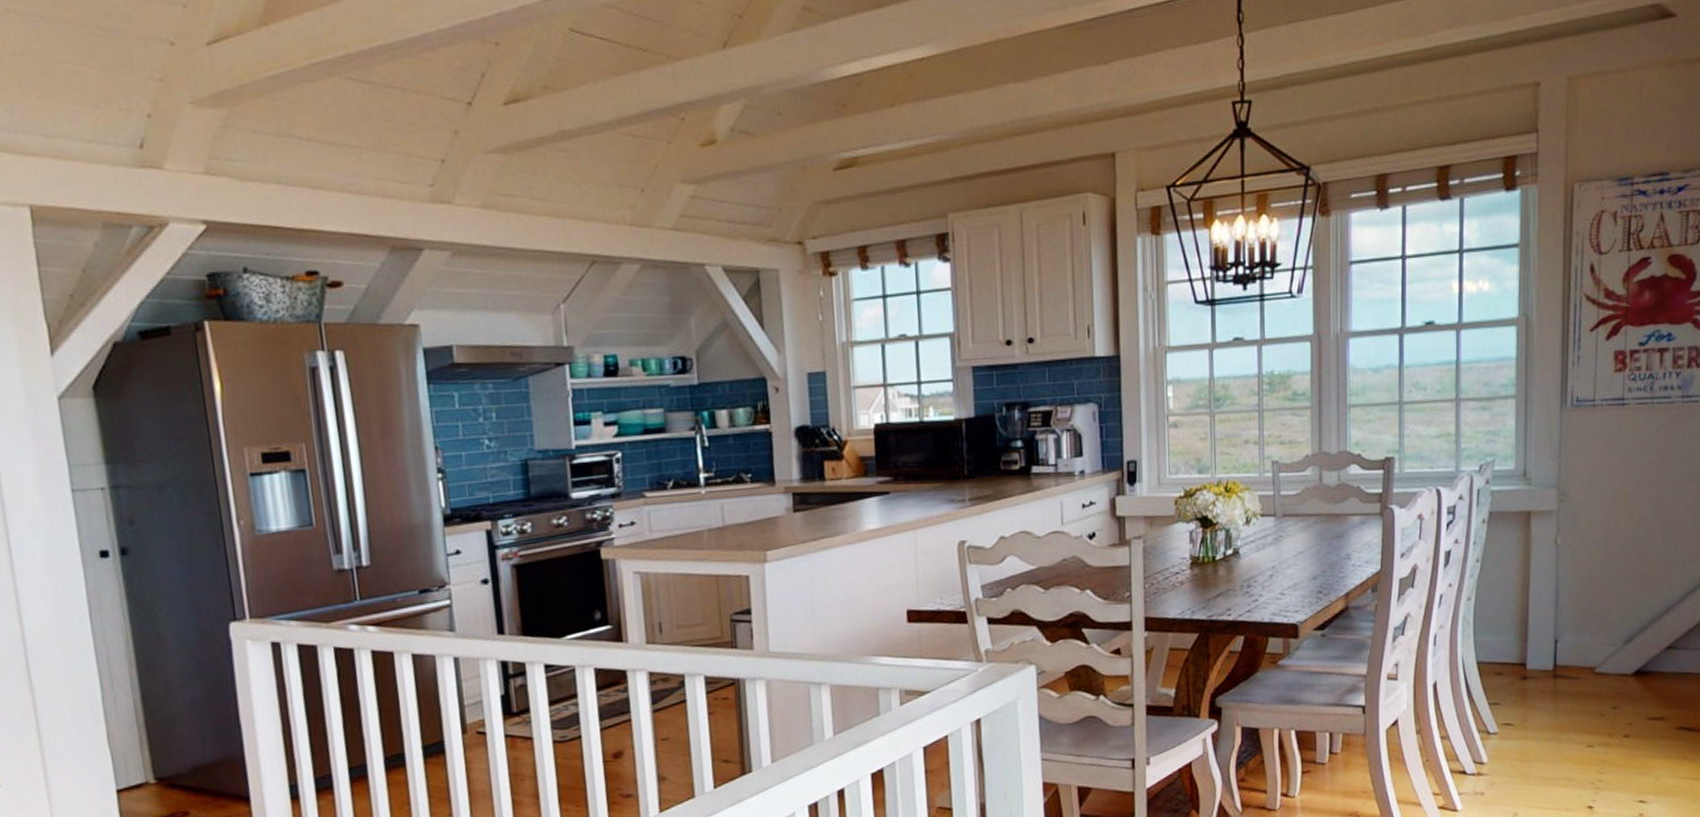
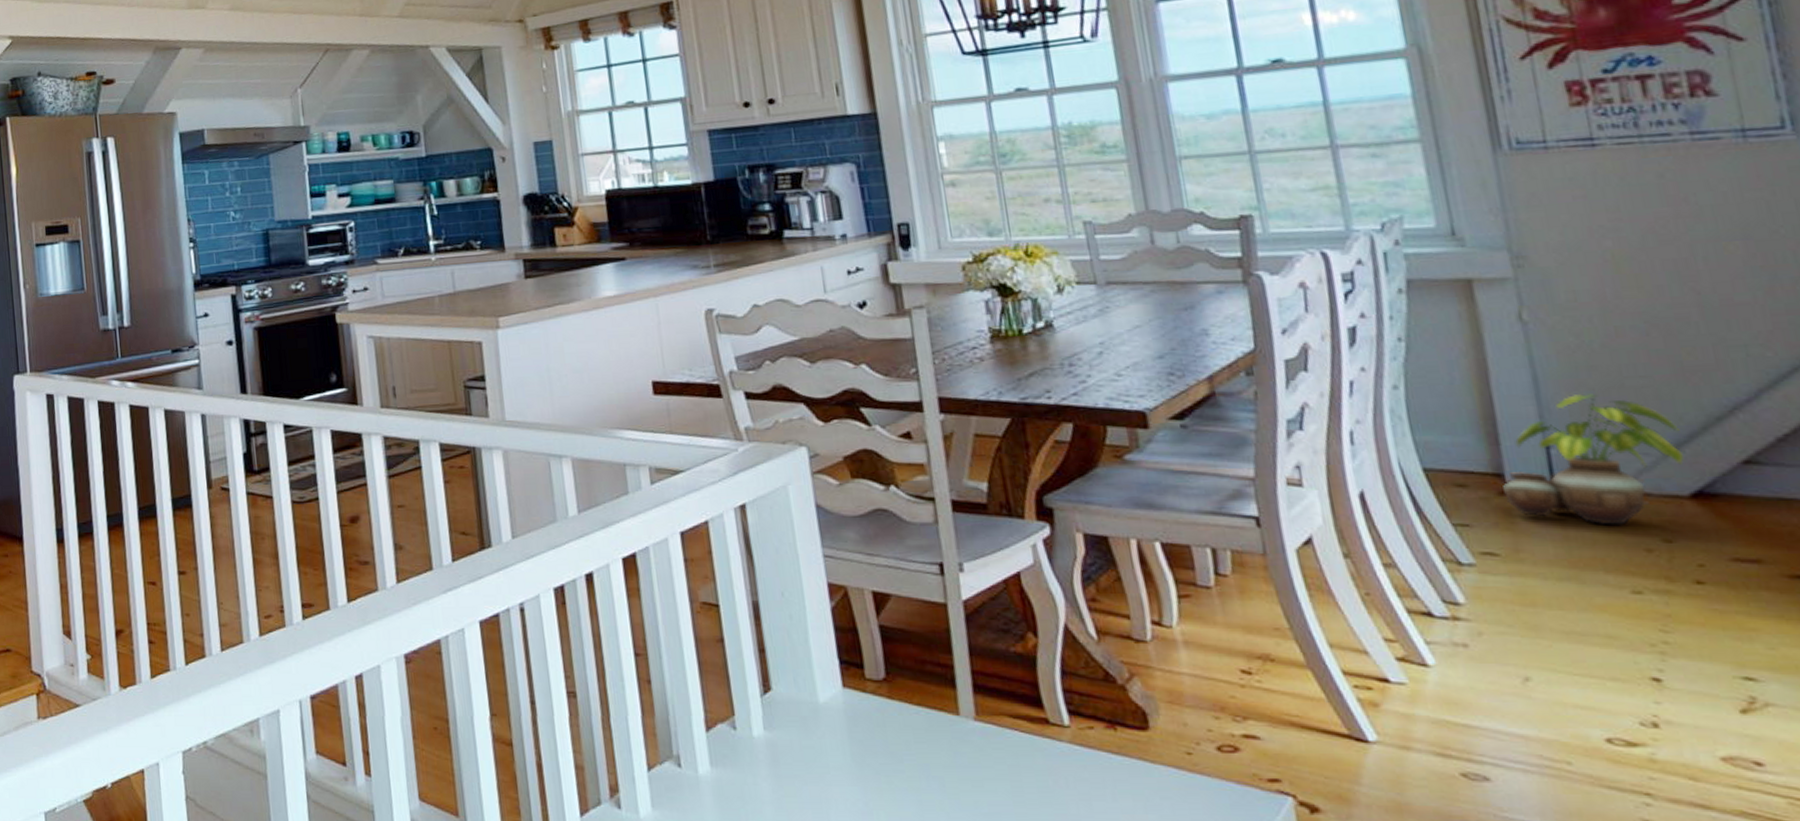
potted plant: none [1524,600,1635,698] -> present [1503,394,1684,525]

